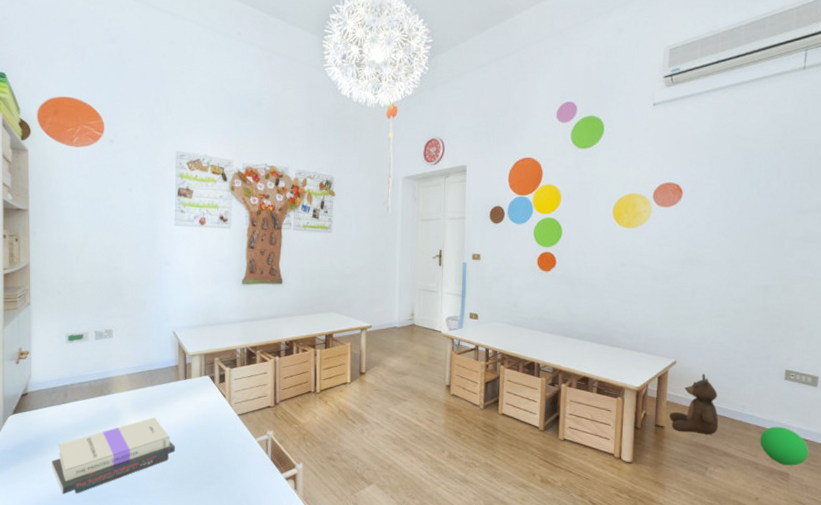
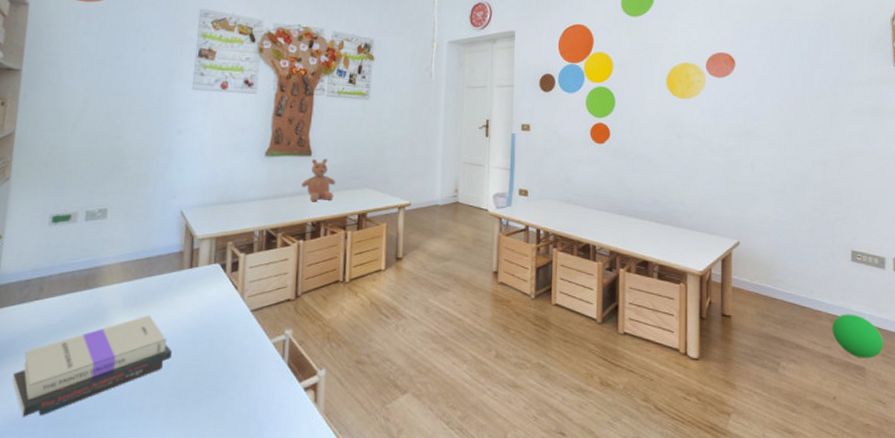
stuffed animal: none [274,286,304,324] -> present [301,158,335,202]
teddy bear: present [669,374,719,435] -> none [736,256,788,324]

